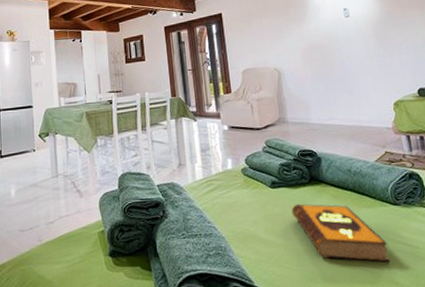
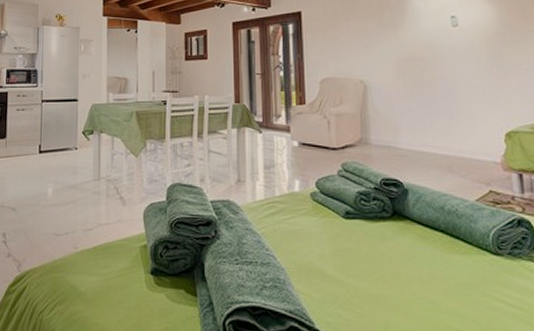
hardback book: present [291,203,391,262] -> none [366,240,485,322]

